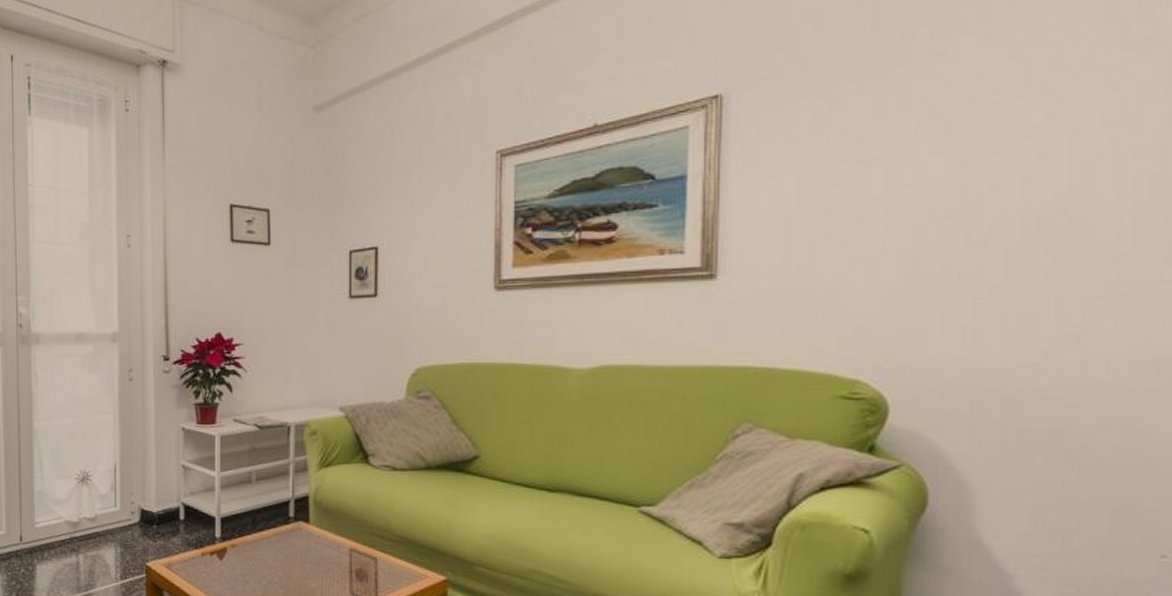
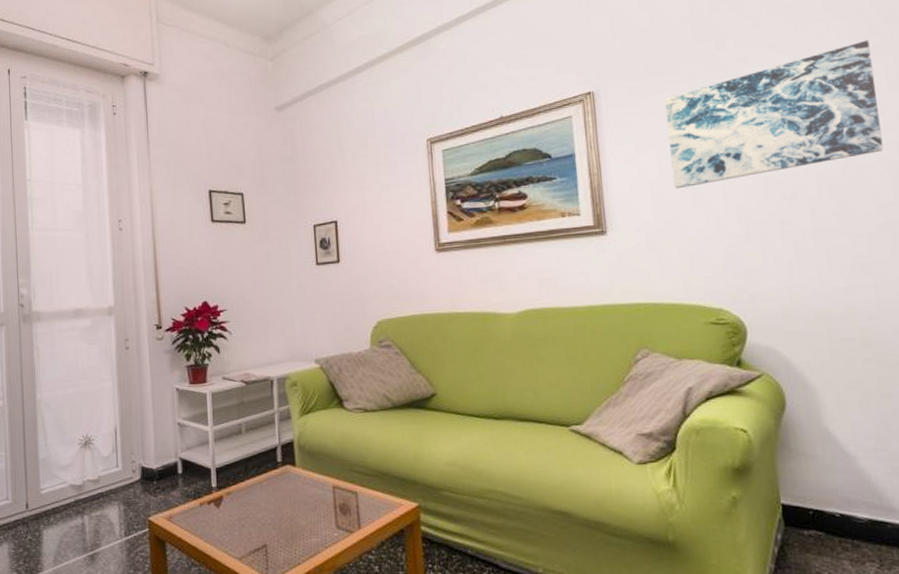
wall art: none [817,28,1135,225] -> present [665,40,884,189]

